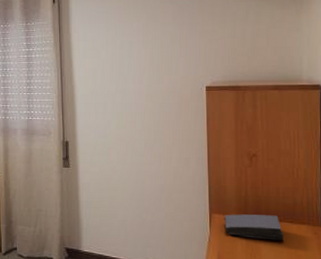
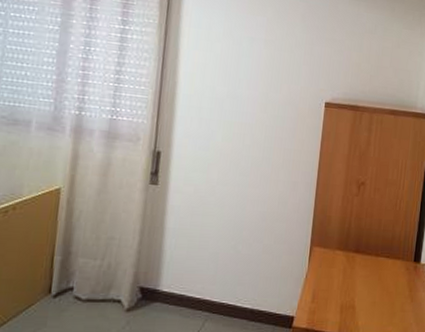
book: present [224,214,284,241] -> none [324,247,379,277]

